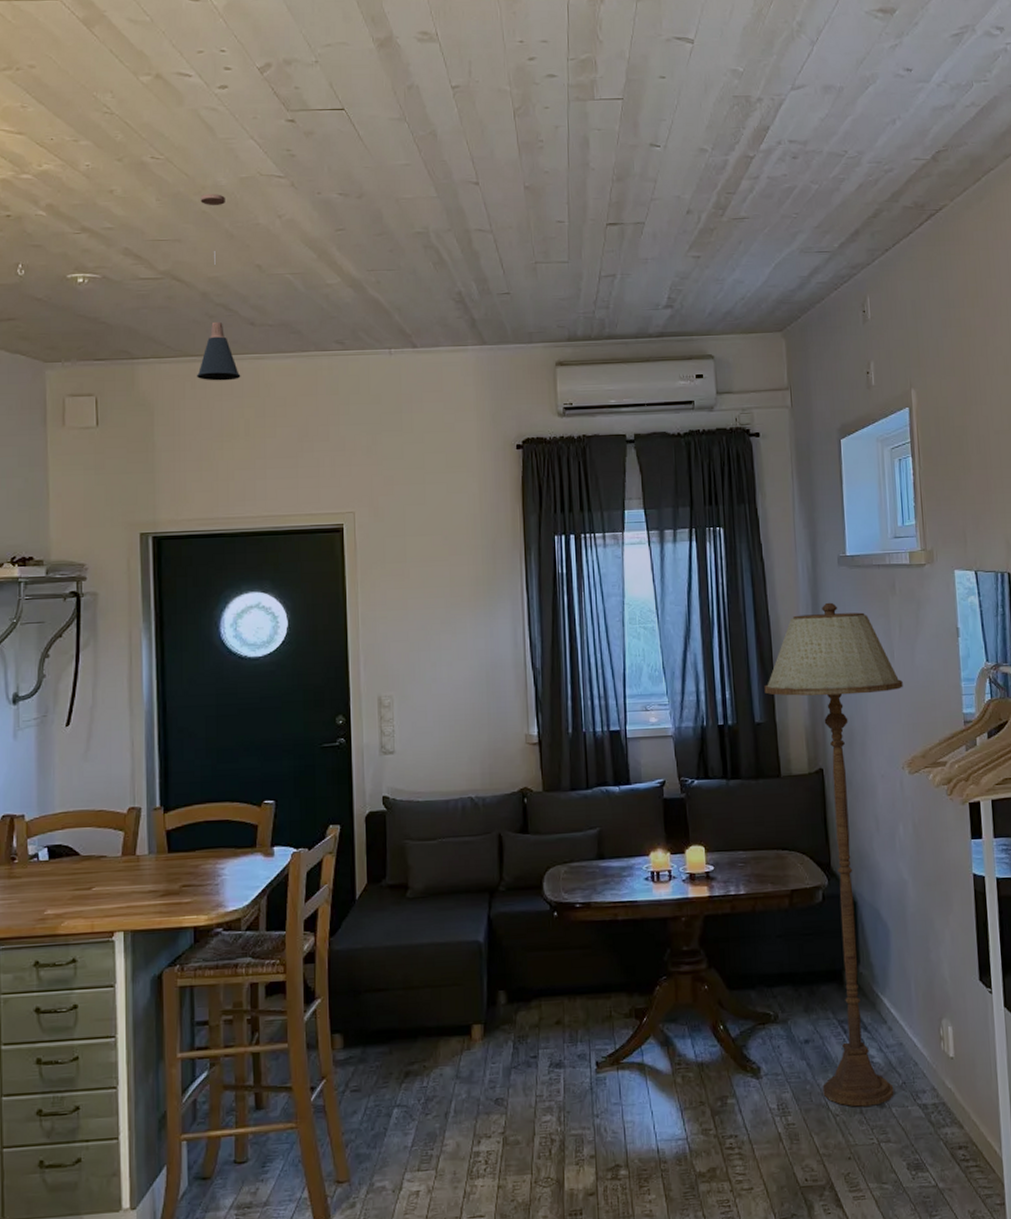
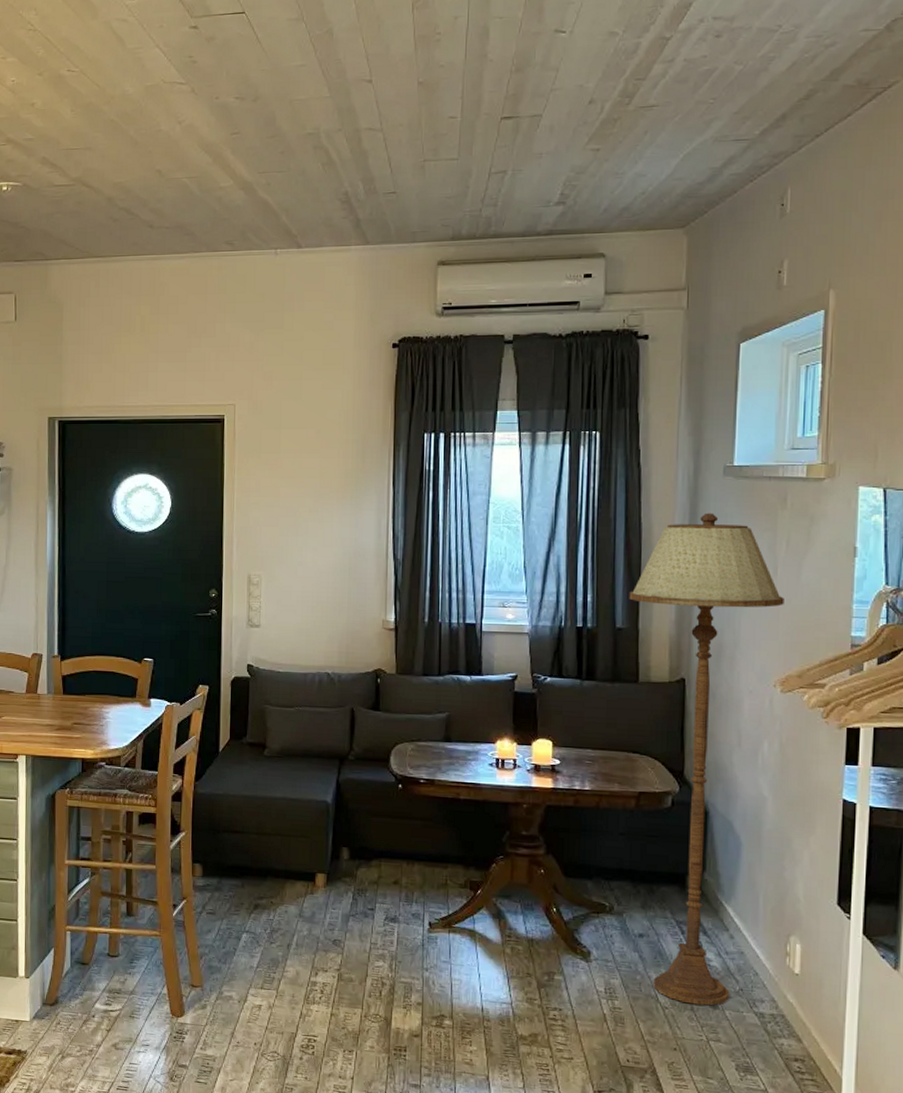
pendant lamp: present [196,194,241,381] -> none [100,103,139,280]

